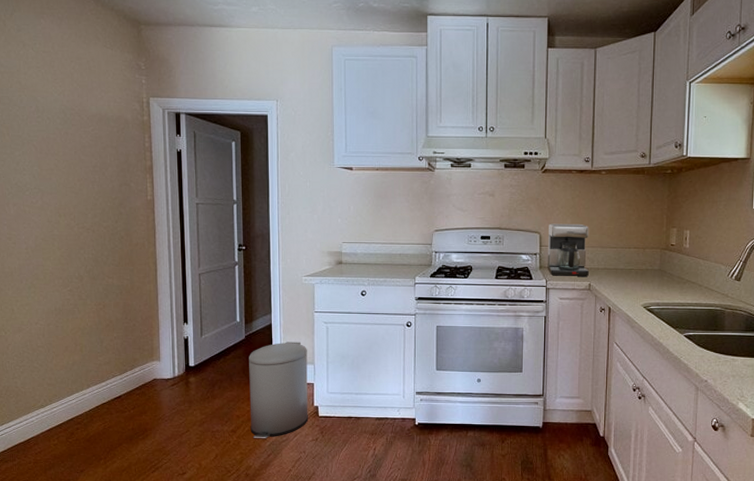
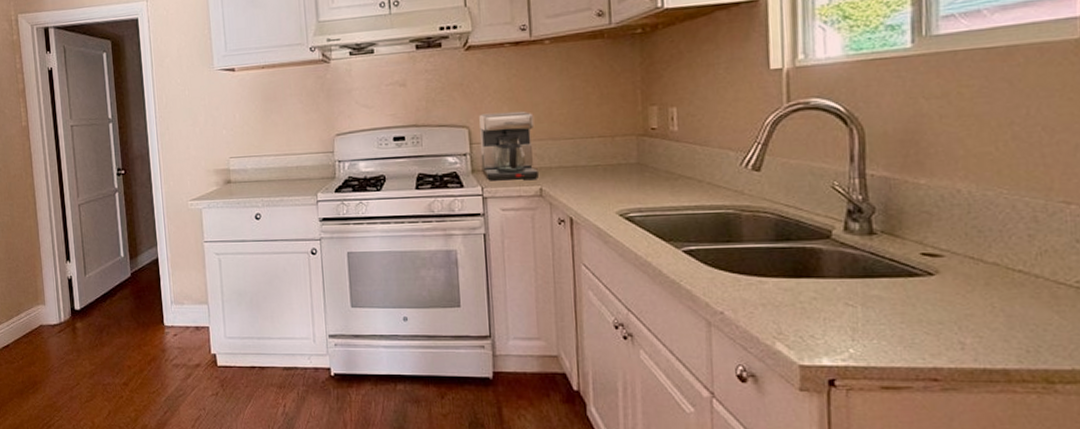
pedal bin: present [249,342,308,439] -> none [136,278,206,393]

